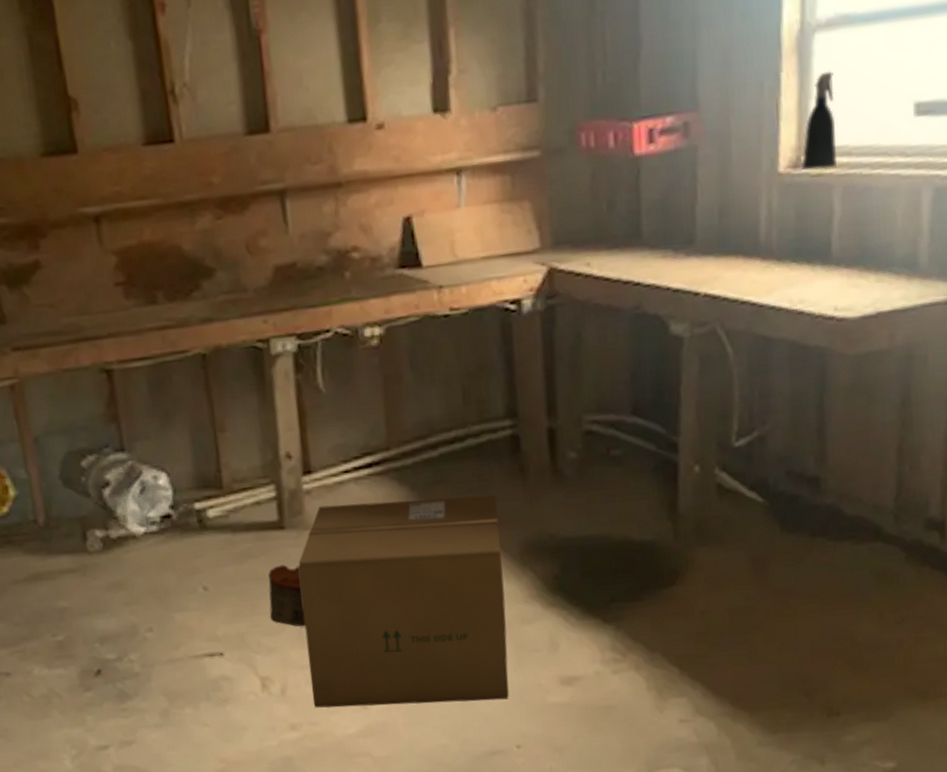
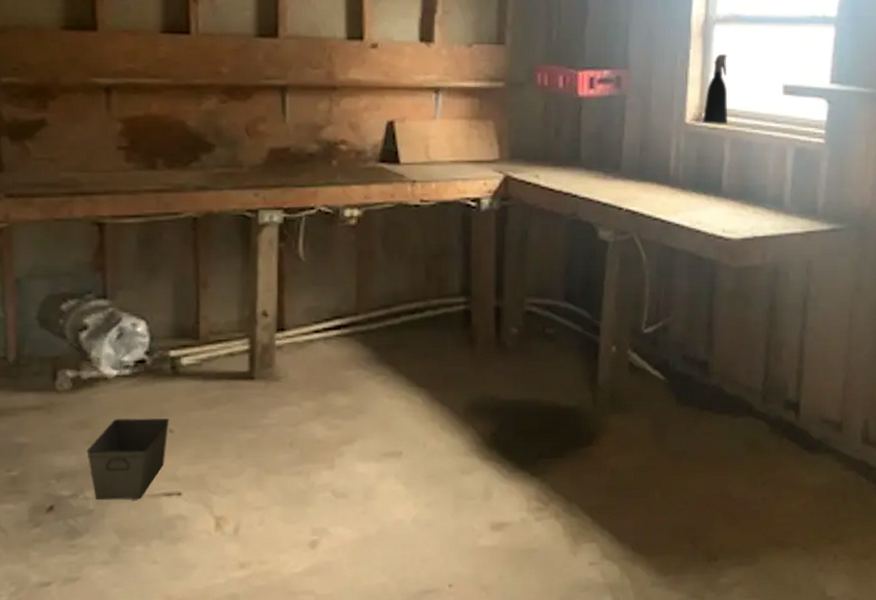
storage bin: none [125,575,204,663] -> present [86,418,170,500]
can: present [267,564,306,627] -> none [232,412,265,470]
box: present [298,495,509,708] -> none [263,360,448,548]

